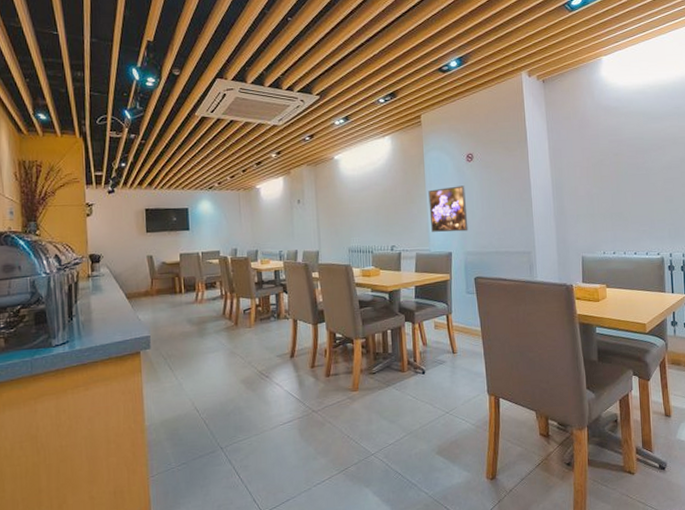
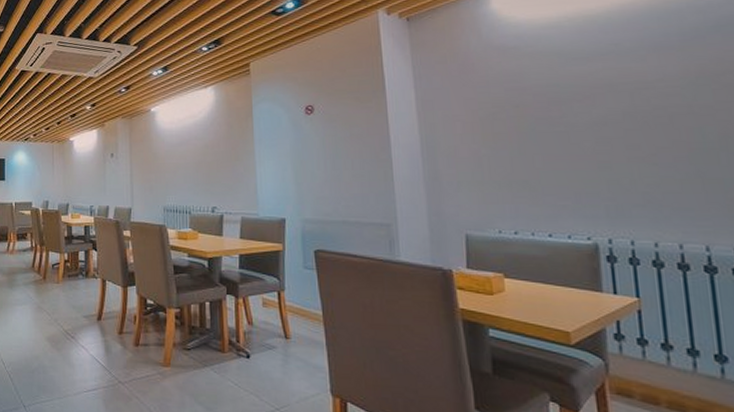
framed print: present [428,185,468,232] -> none [257,142,307,195]

